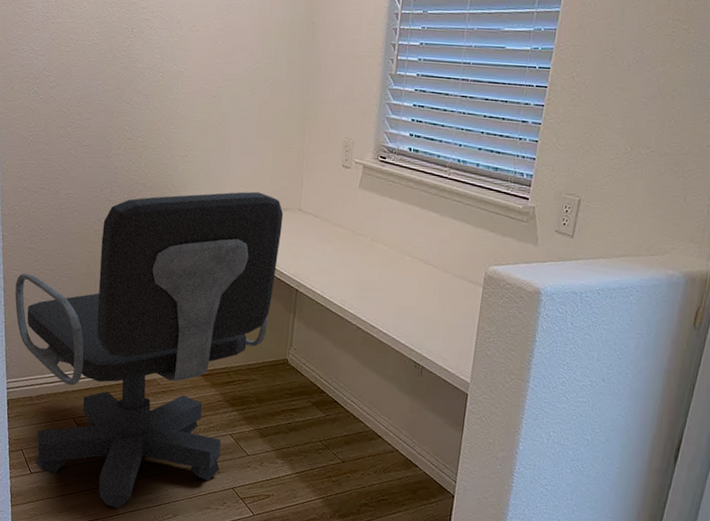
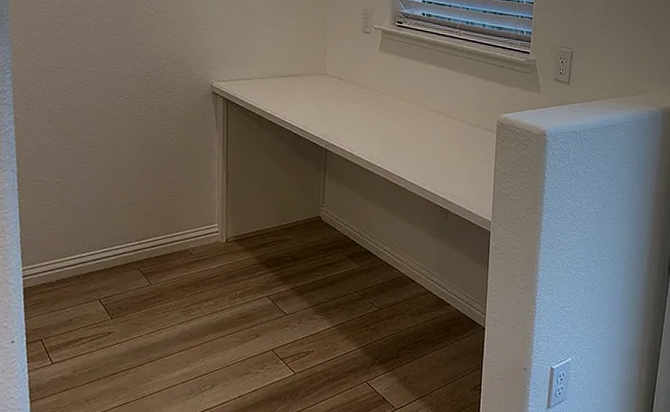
office chair: present [15,191,284,509] -> none [30,59,310,387]

